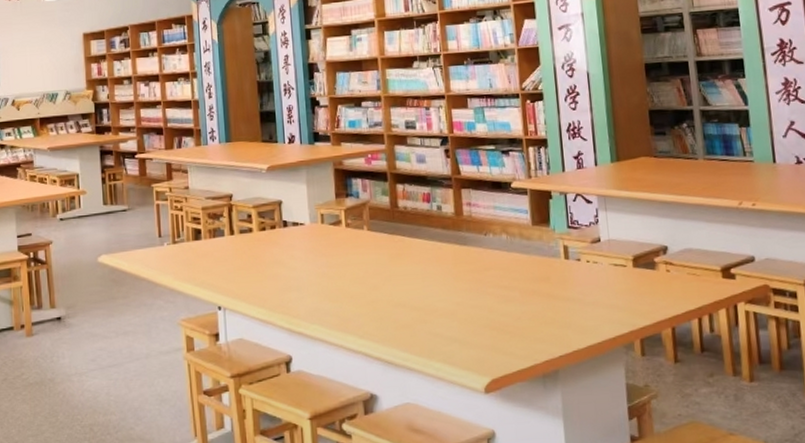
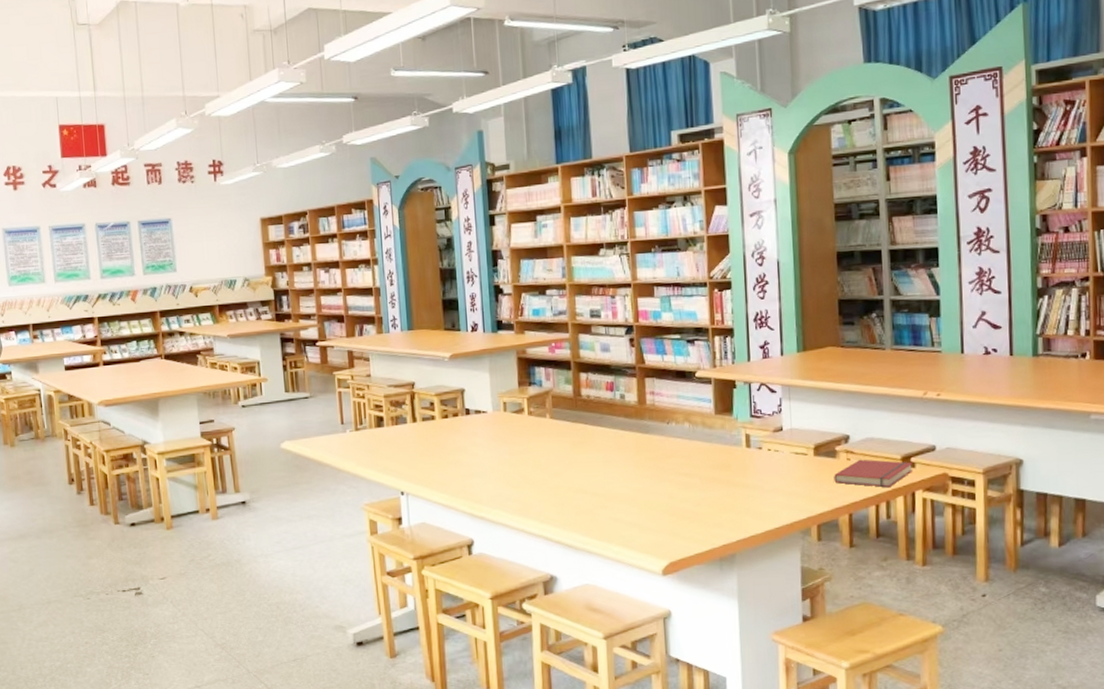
book: none [654,270,733,300] -> present [834,459,912,488]

